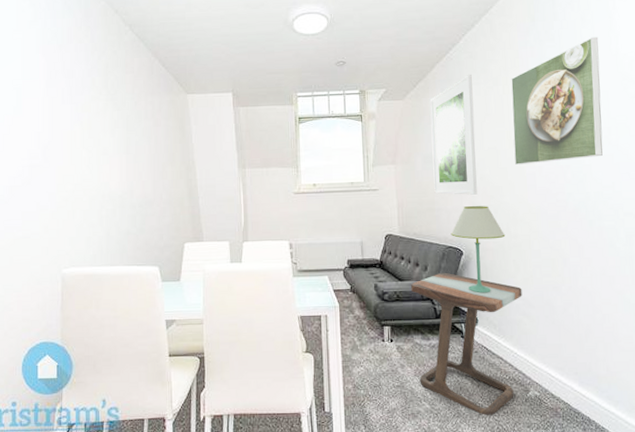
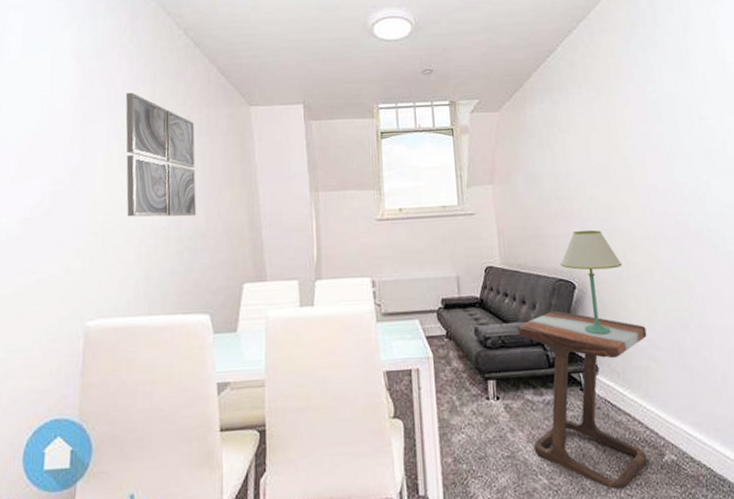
wall art: none [84,82,146,188] -> present [125,92,197,217]
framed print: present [430,74,477,195] -> none [528,83,588,218]
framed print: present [511,37,603,166] -> none [615,44,721,184]

